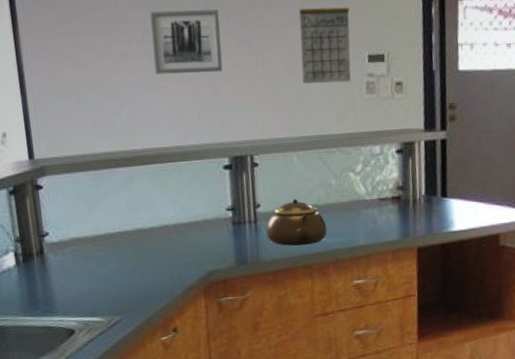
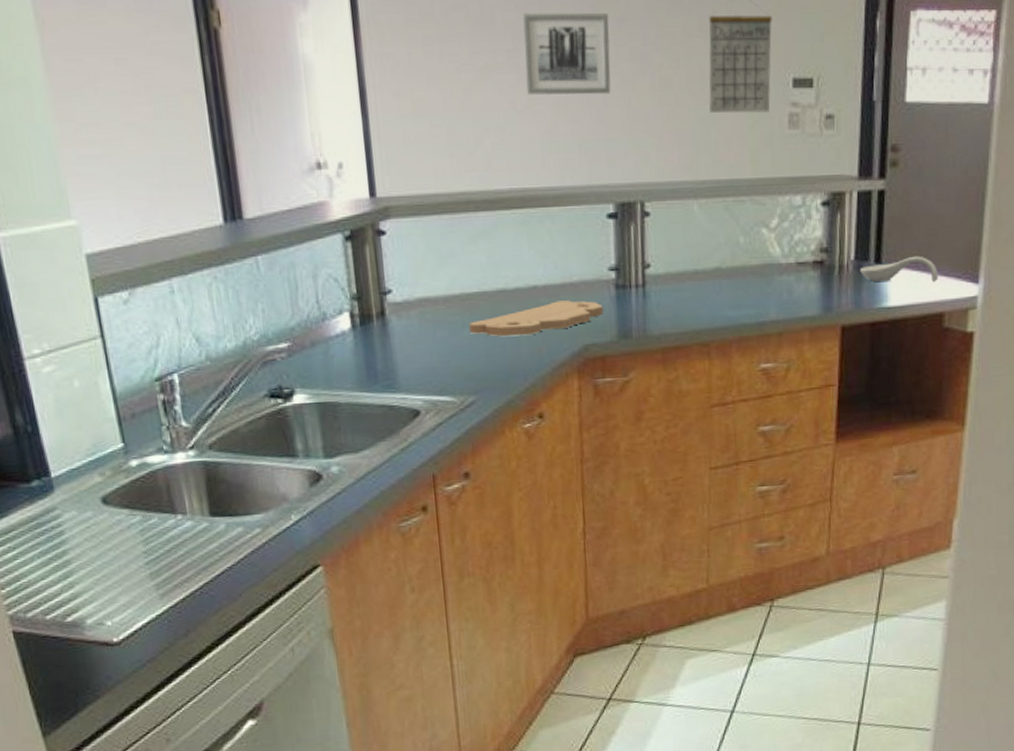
cutting board: none [113,235,224,267] -> present [469,300,603,337]
teapot: present [266,198,327,246] -> none [656,258,731,319]
spoon rest: none [430,189,493,211] -> present [860,255,938,283]

